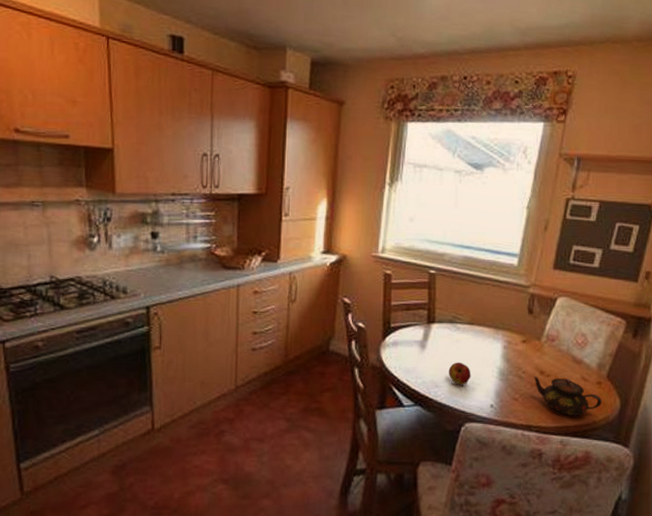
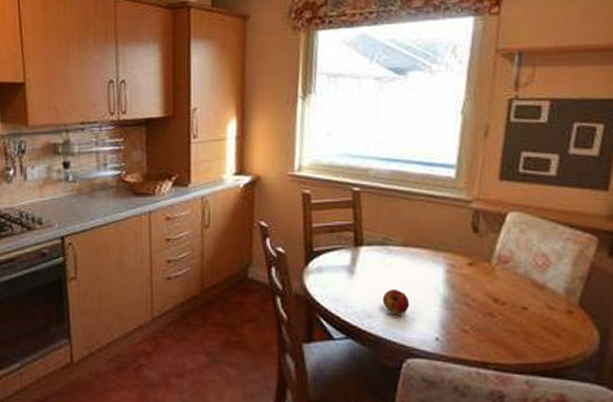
teapot: present [533,376,602,416] -> none [485,304,576,351]

